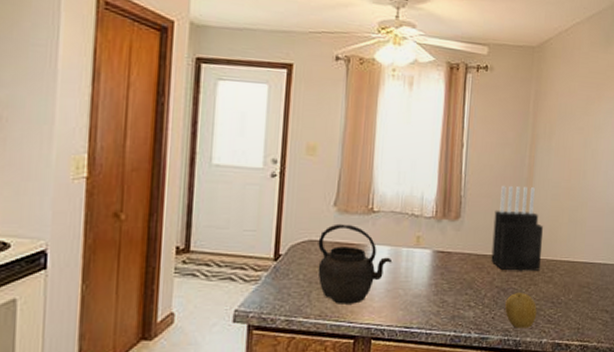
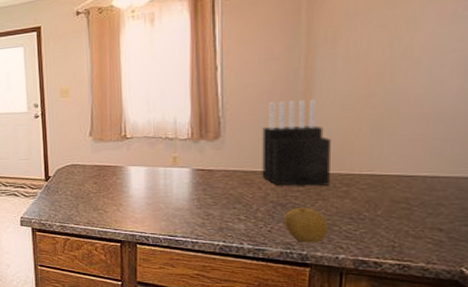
kettle: present [317,223,393,304] -> none [79,150,150,215]

